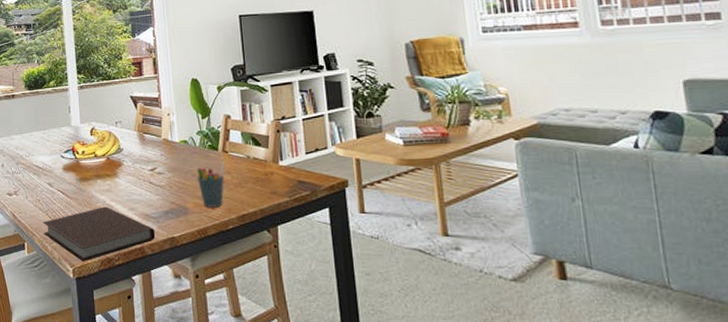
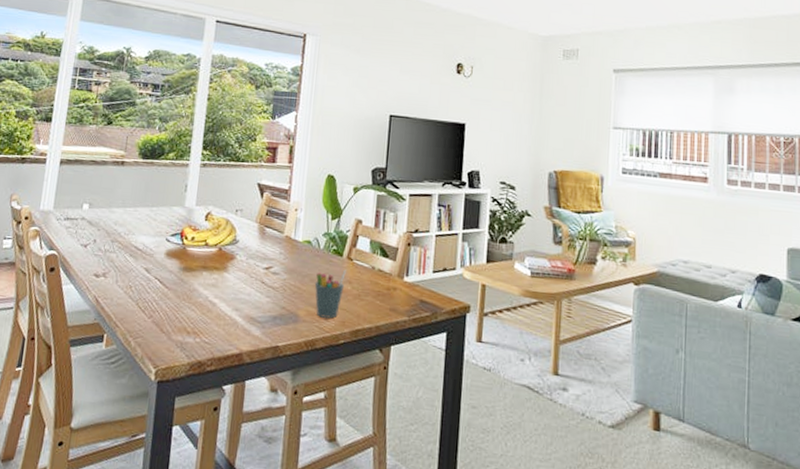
notebook: present [42,206,155,262] -> none [128,302,258,364]

